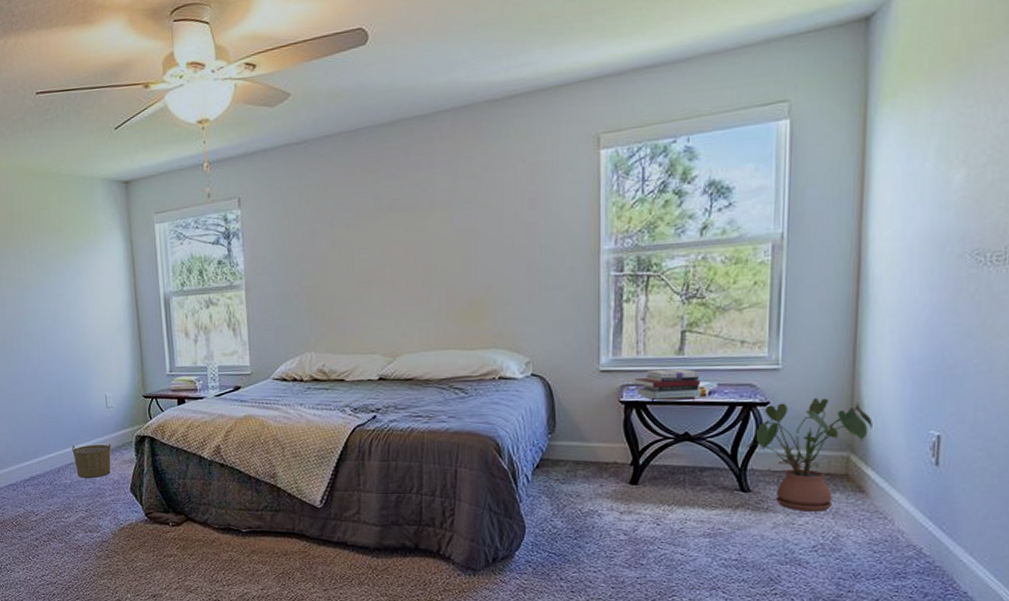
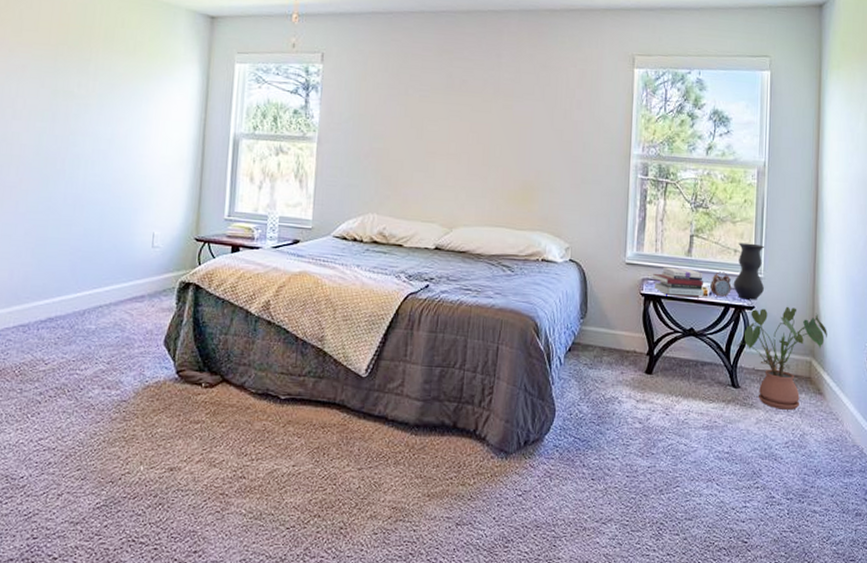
basket: present [72,443,112,478] -> none [103,285,151,325]
alarm clock: none [709,367,738,397] -> present [710,271,732,298]
vase: none [740,331,784,395] -> present [733,242,765,300]

